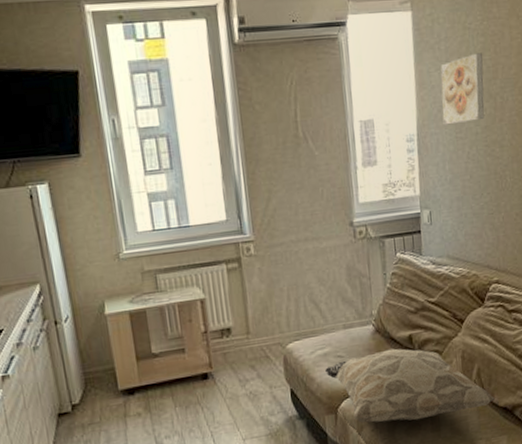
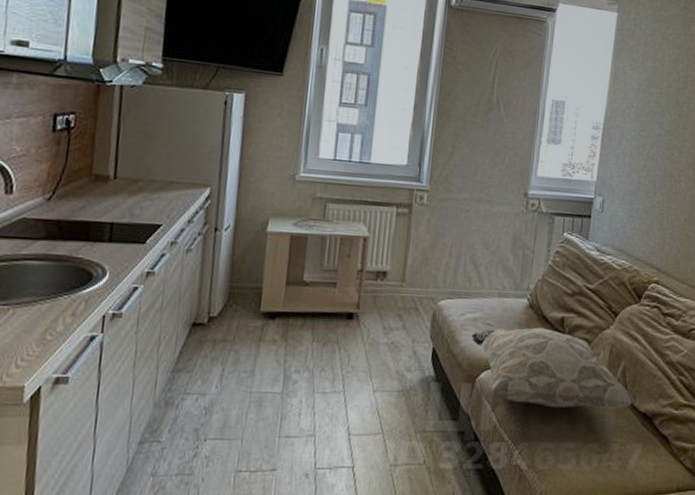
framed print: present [440,53,484,126] -> none [629,62,677,124]

